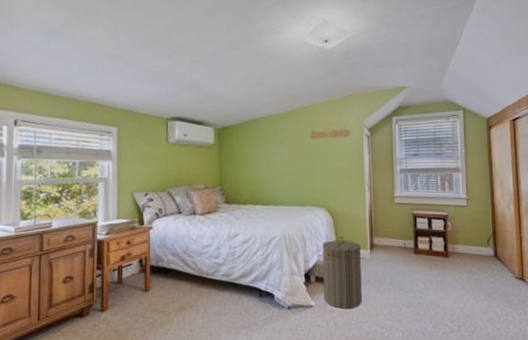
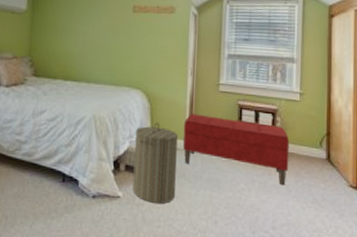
bench: none [365,225,462,283] -> present [182,113,290,186]

